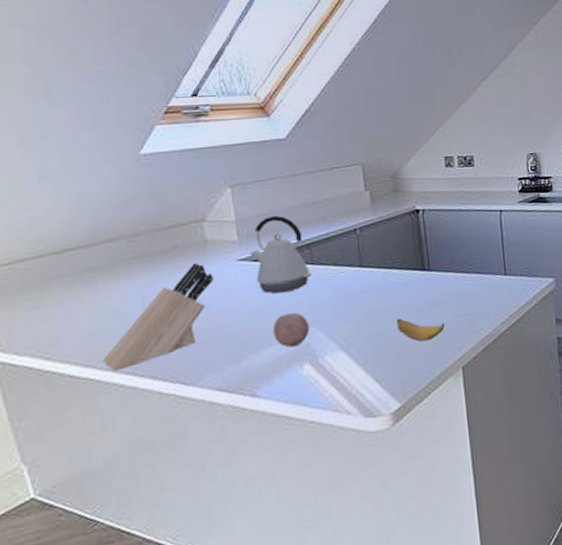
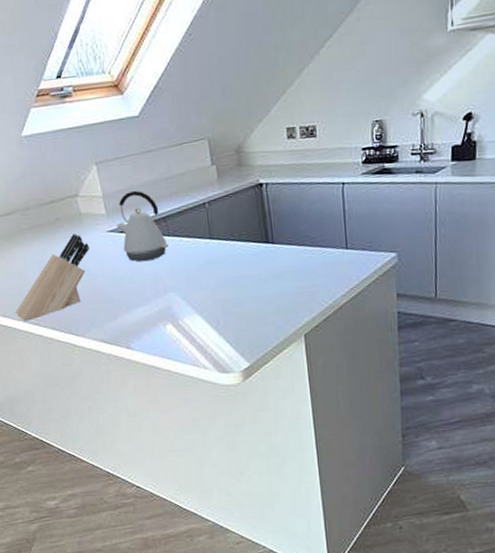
fruit: present [272,313,310,348] -> none [139,279,170,309]
banana: present [397,318,445,341] -> none [244,287,289,309]

